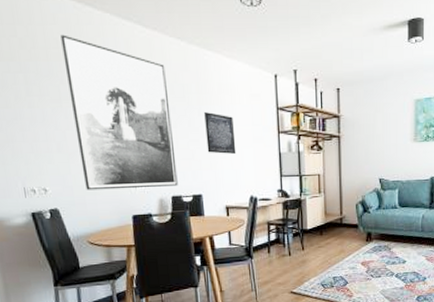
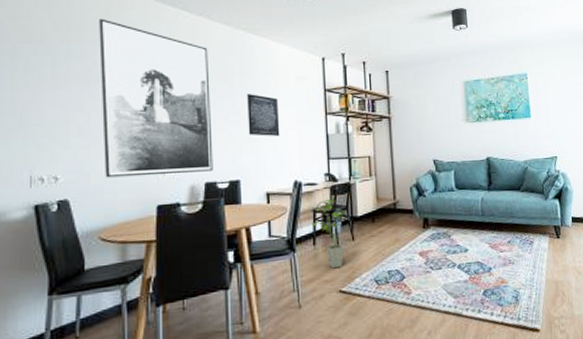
house plant: none [267,212,298,274] -> present [312,198,347,269]

